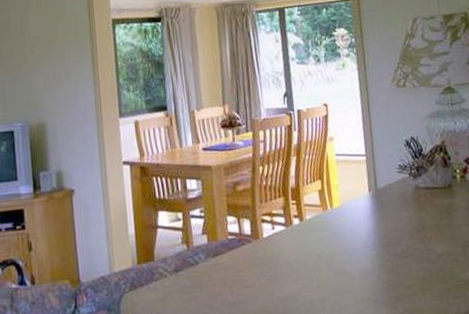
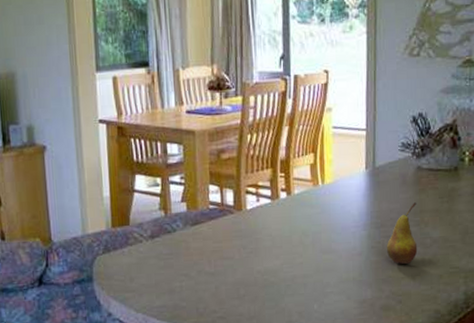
fruit: none [395,220,425,281] -> present [386,202,418,264]

